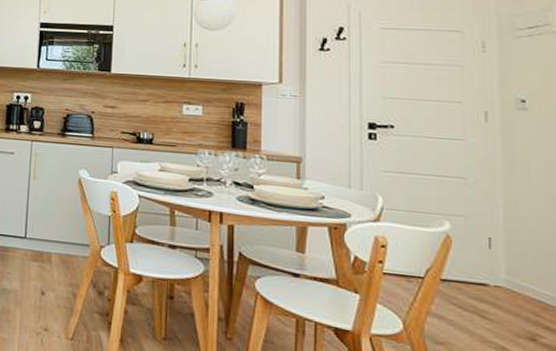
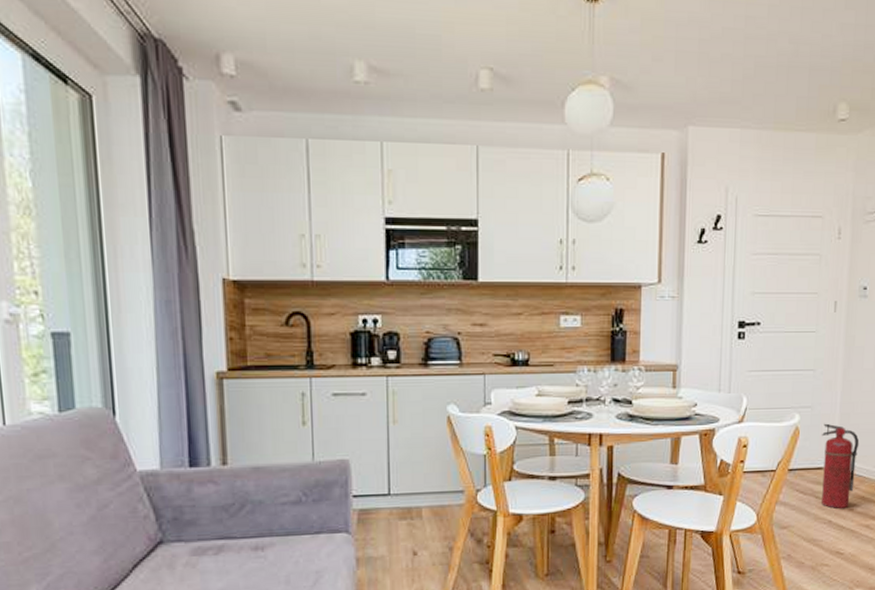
fire extinguisher: none [482,235,536,336] -> present [821,423,860,509]

